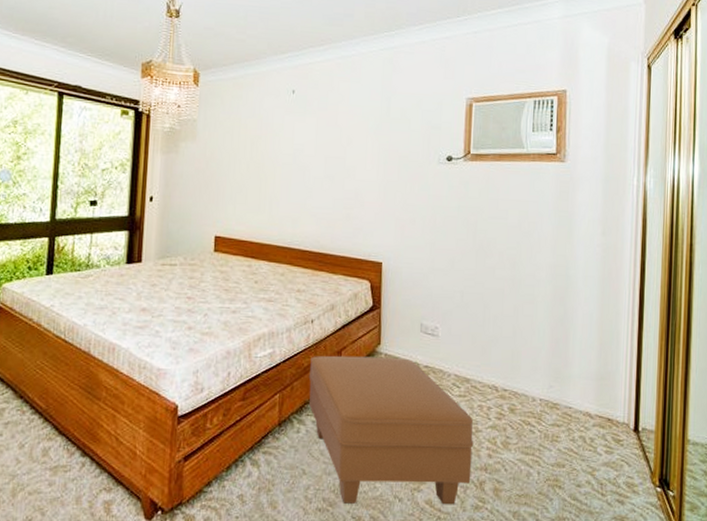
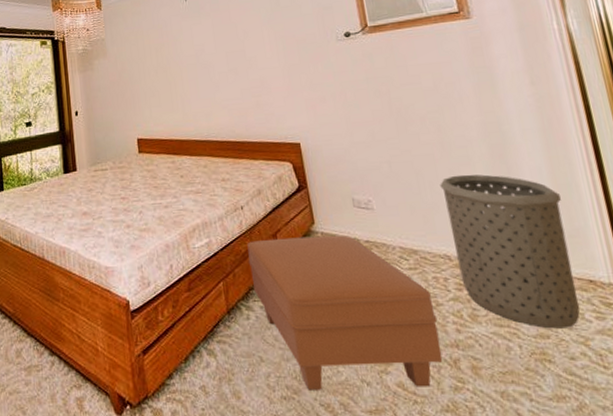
laundry basket: none [502,312,602,459] -> present [440,174,580,329]

